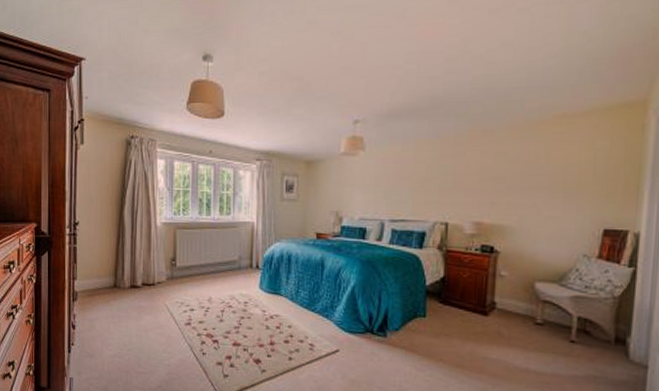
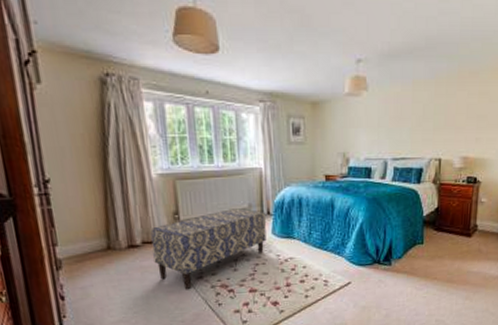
bench: none [150,260,254,334] -> present [150,208,266,289]

